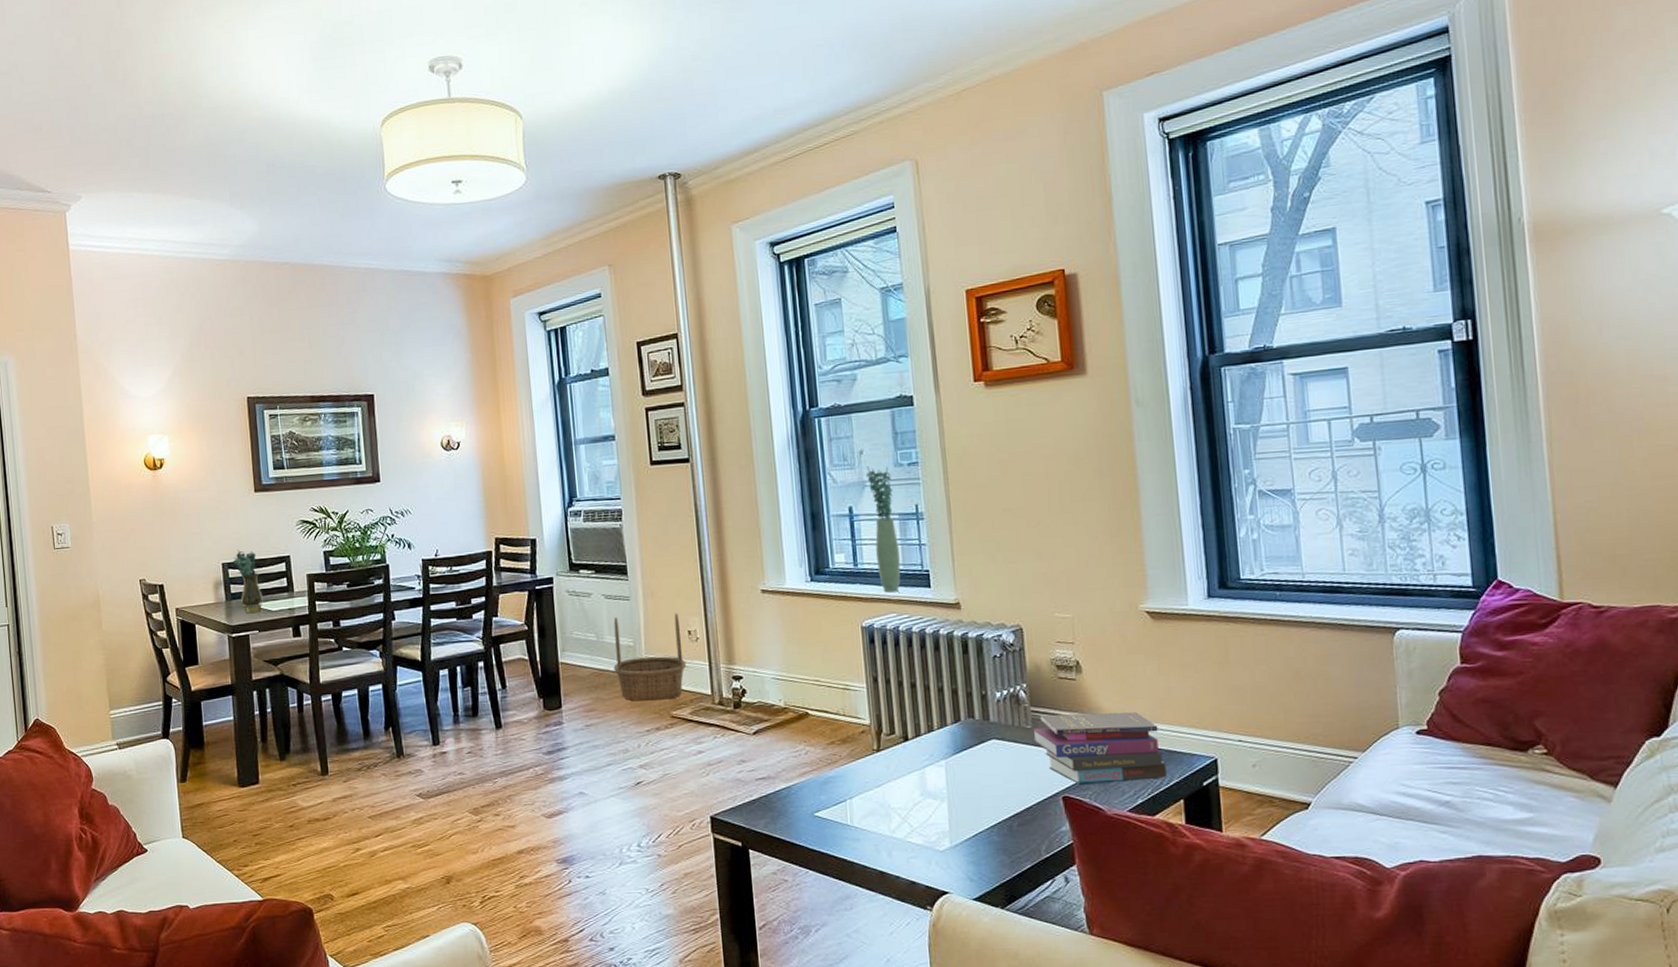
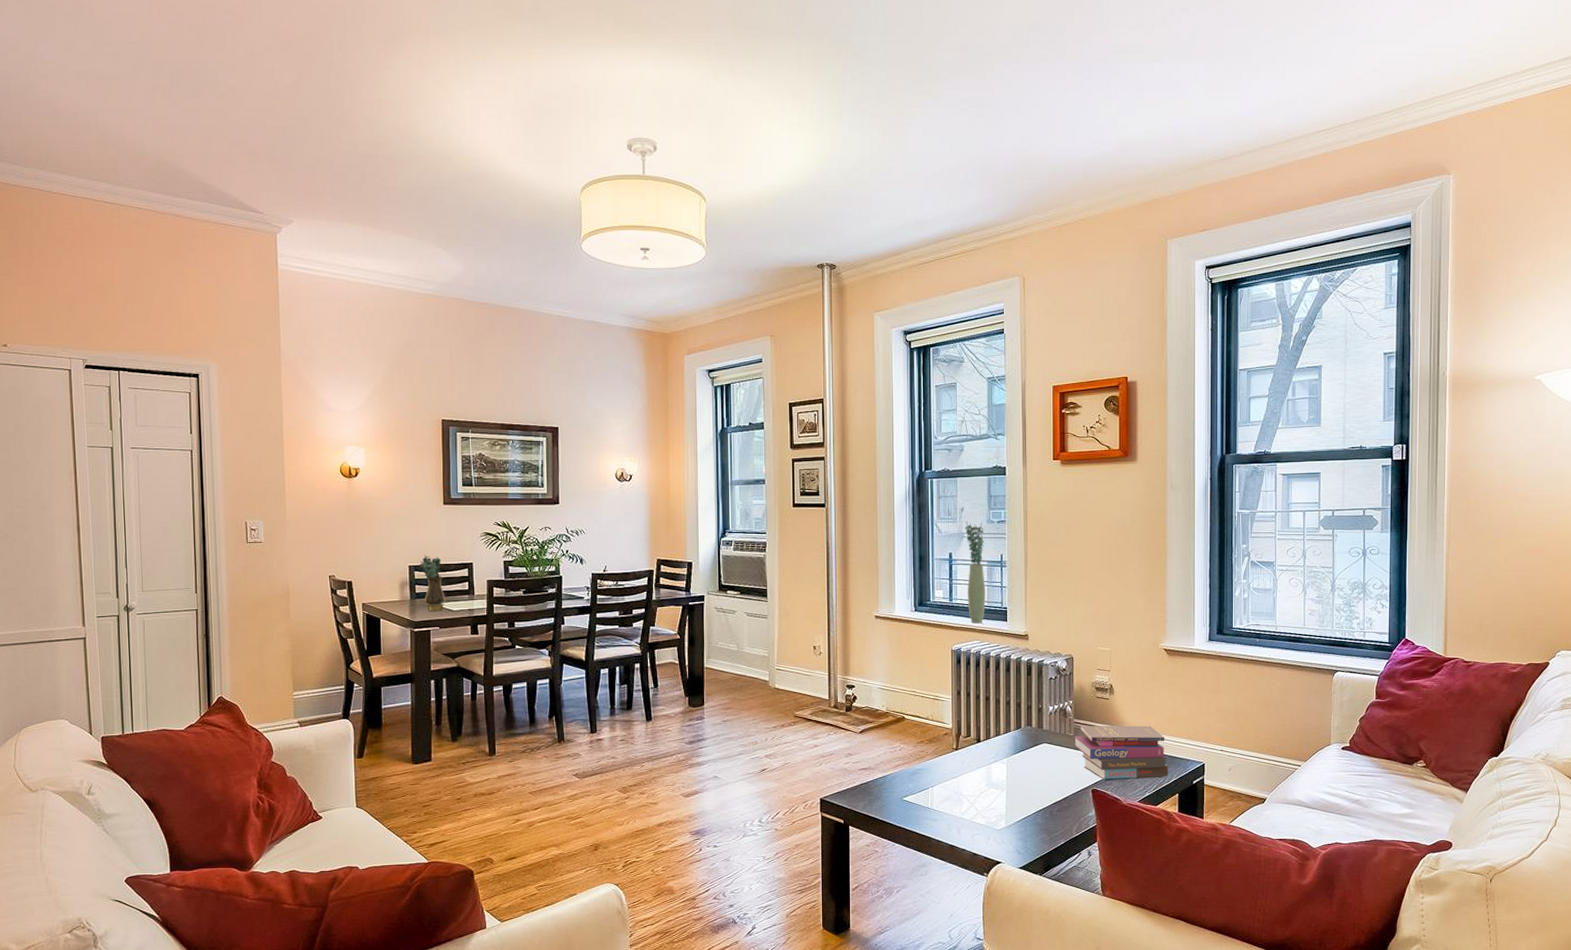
basket: present [613,613,687,701] -> none [750,631,810,702]

